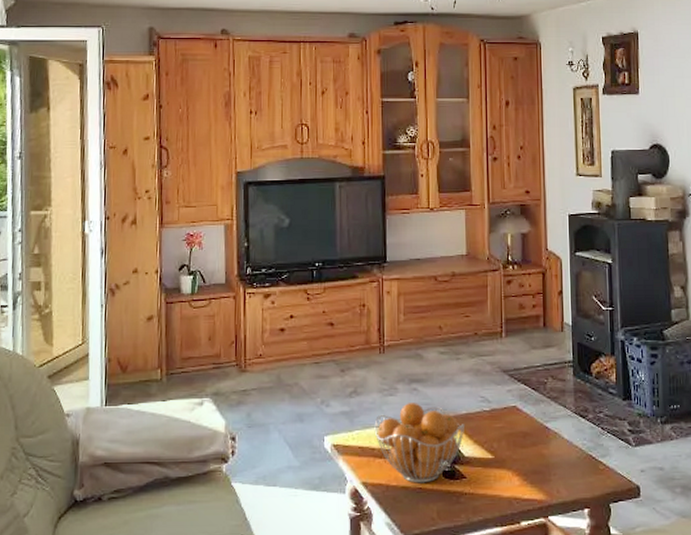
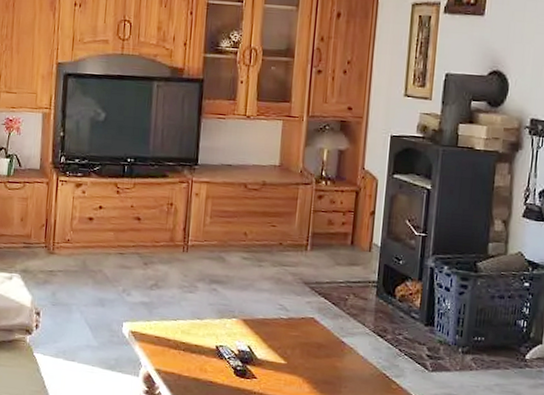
fruit basket: present [374,403,465,483] -> none [171,301,261,378]

